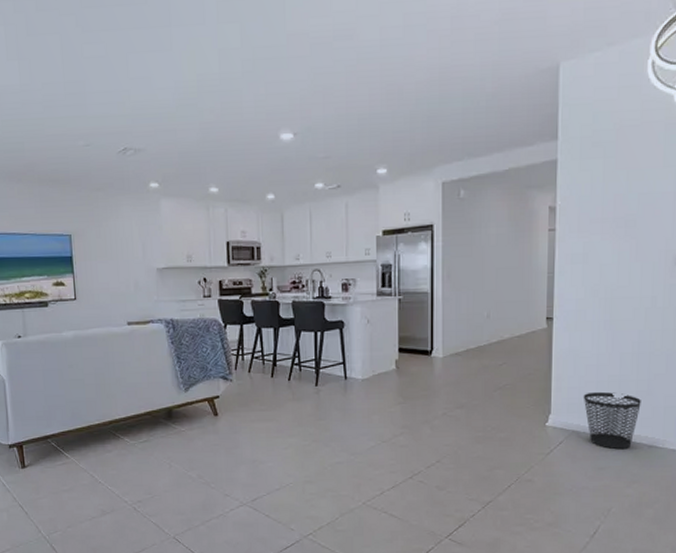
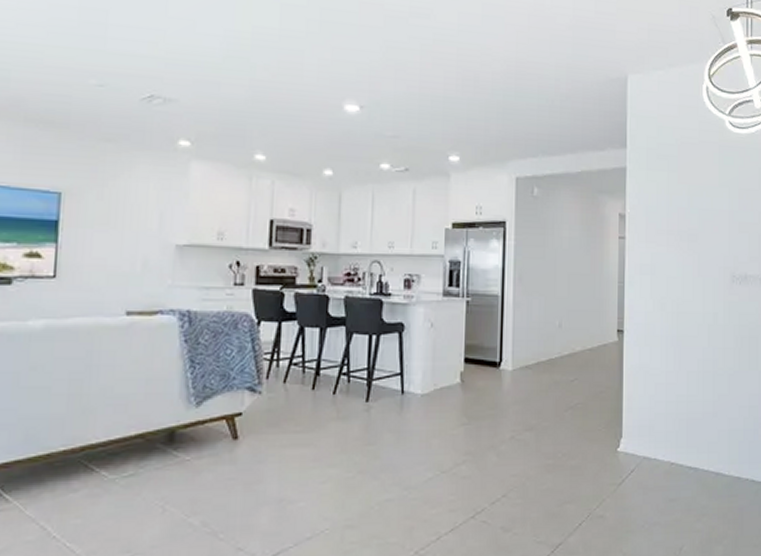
wastebasket: present [583,391,641,450] -> none [653,413,707,478]

